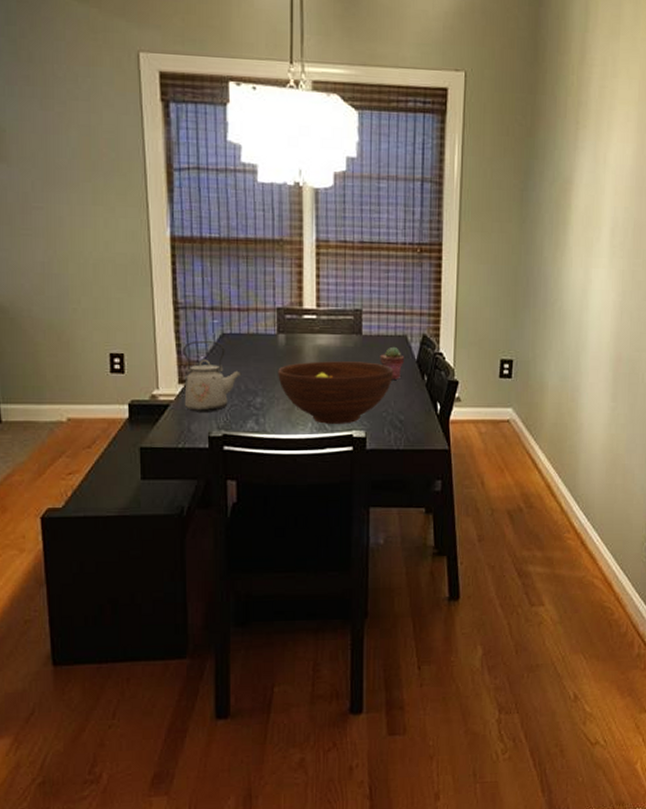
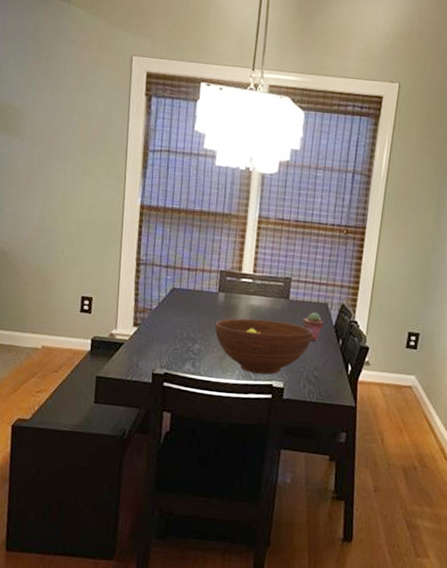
kettle: present [183,341,242,412] -> none [136,292,186,353]

